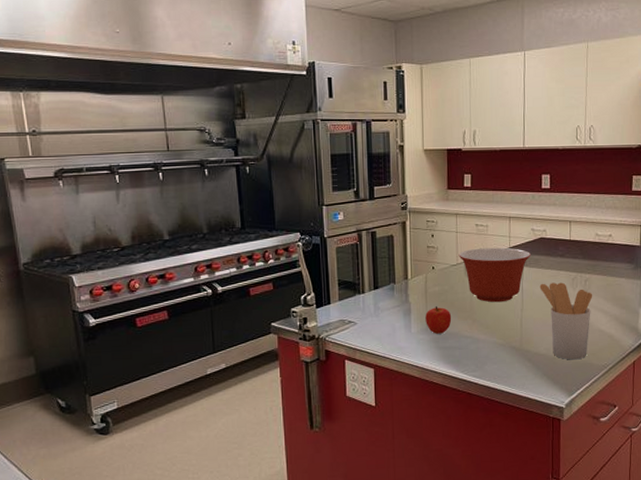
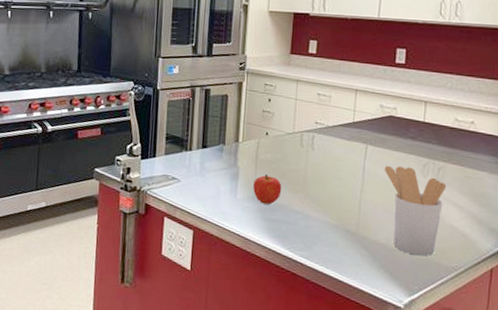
mixing bowl: present [458,247,532,303] -> none [295,118,378,180]

